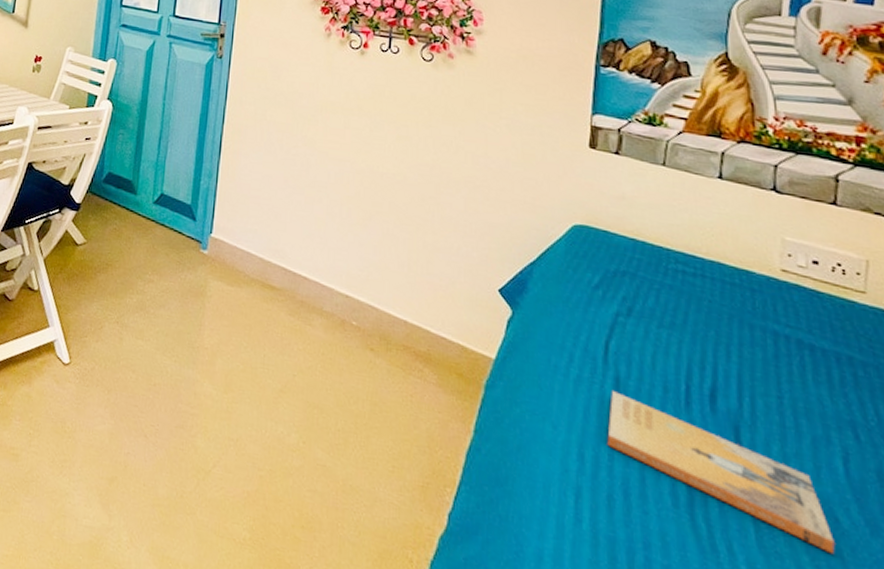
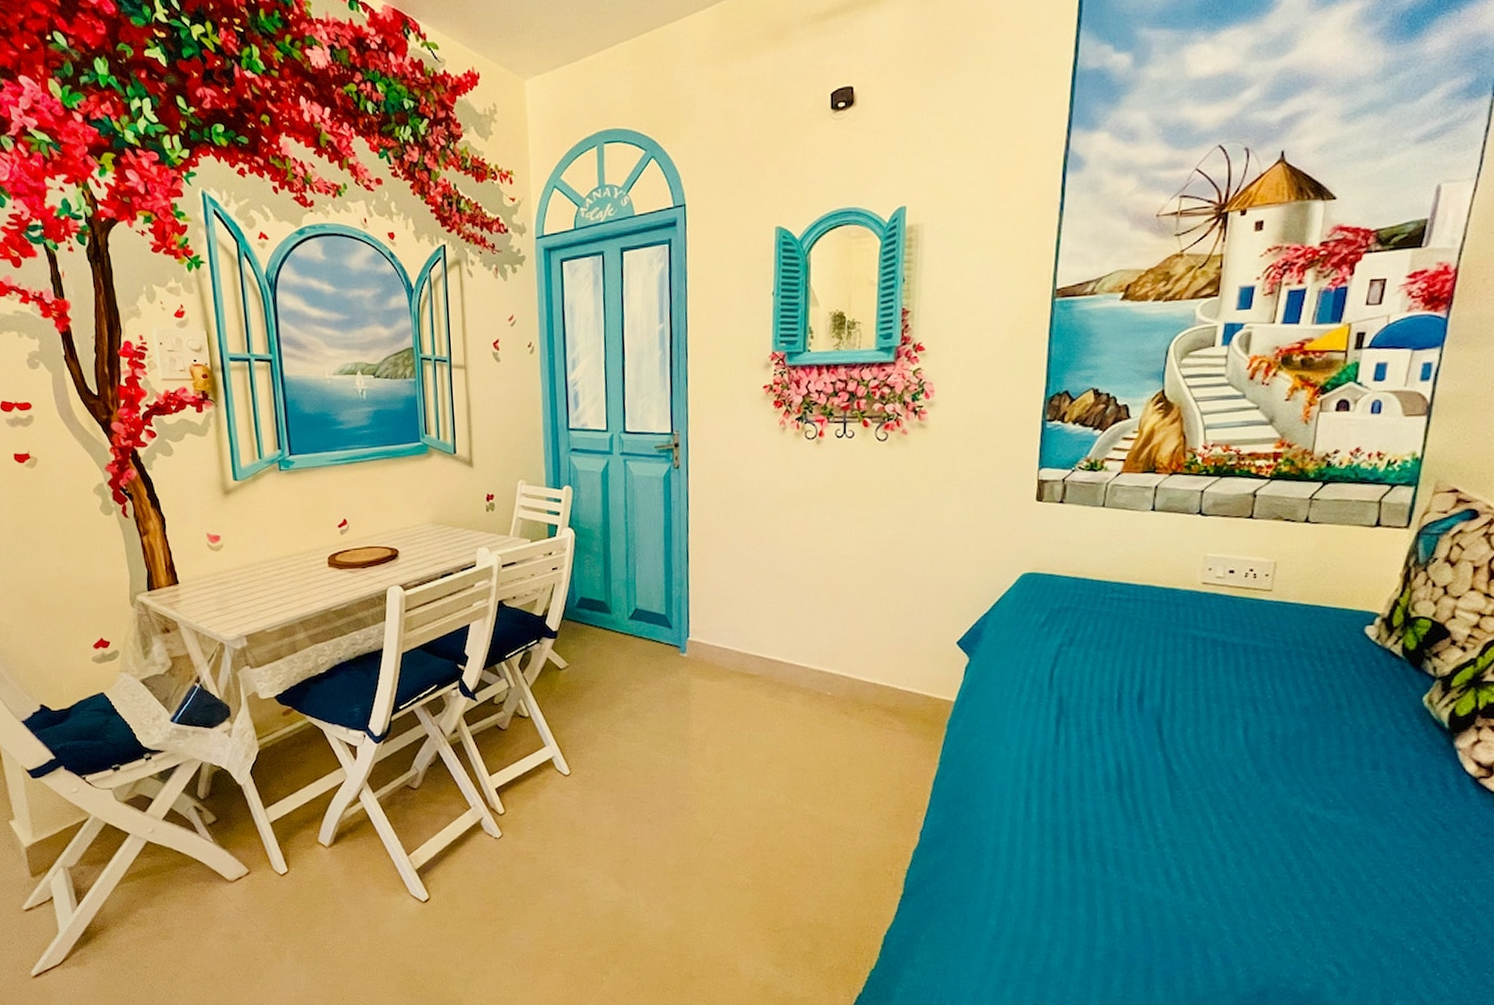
book: present [607,391,835,555] -> none [1052,709,1233,803]

